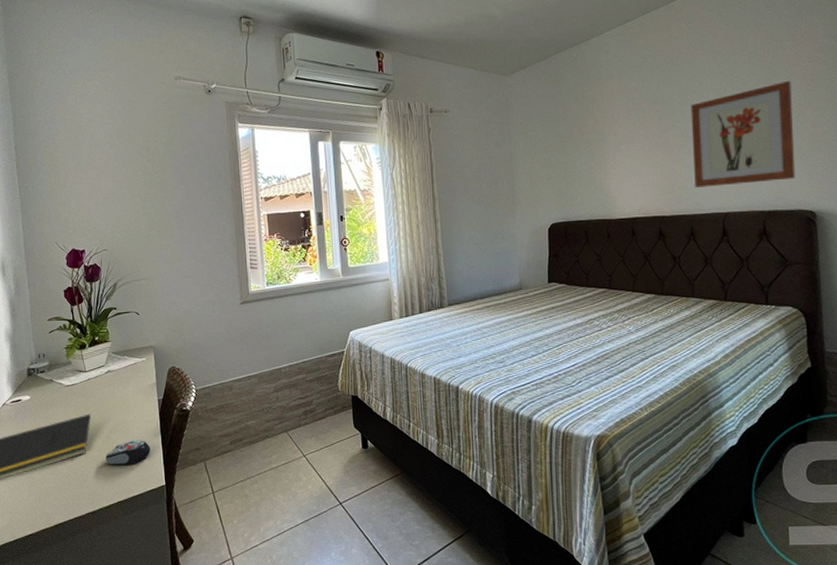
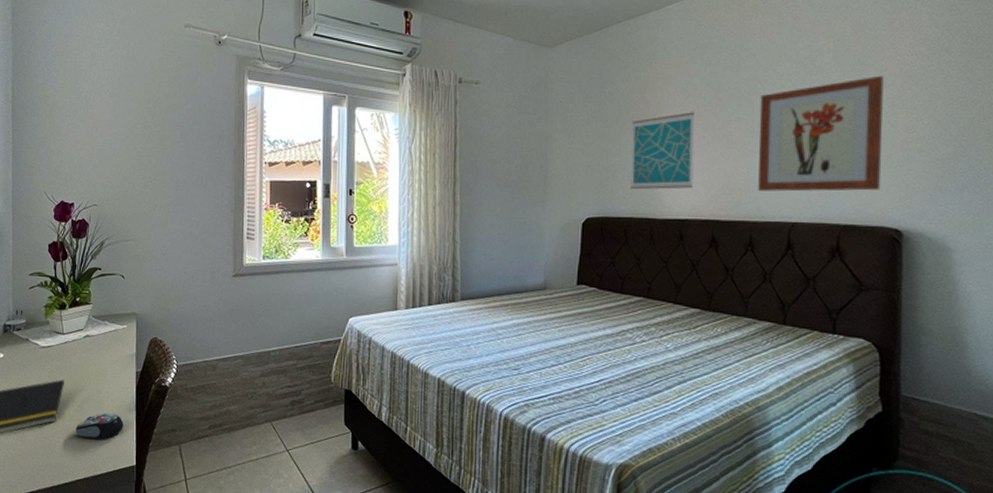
wall art: none [583,123,640,196] -> present [630,112,696,190]

